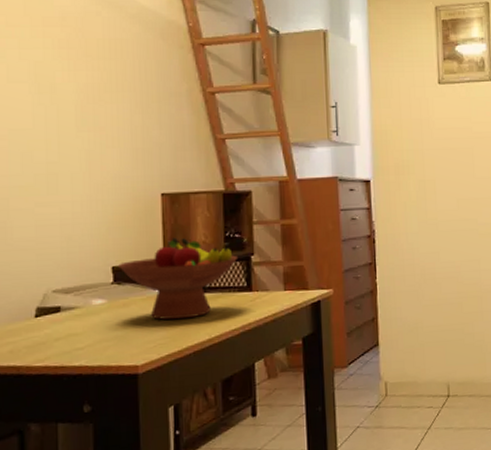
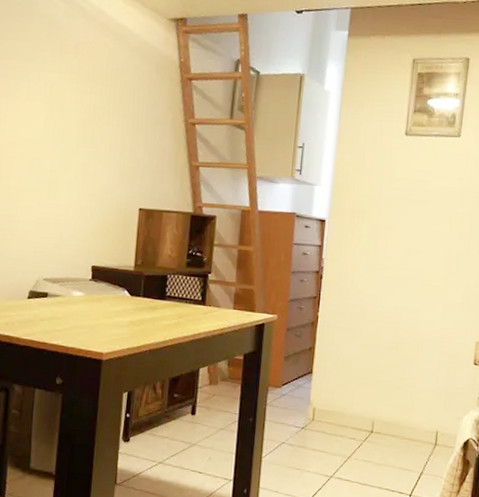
fruit bowl: present [118,237,237,320] -> none [97,248,196,321]

